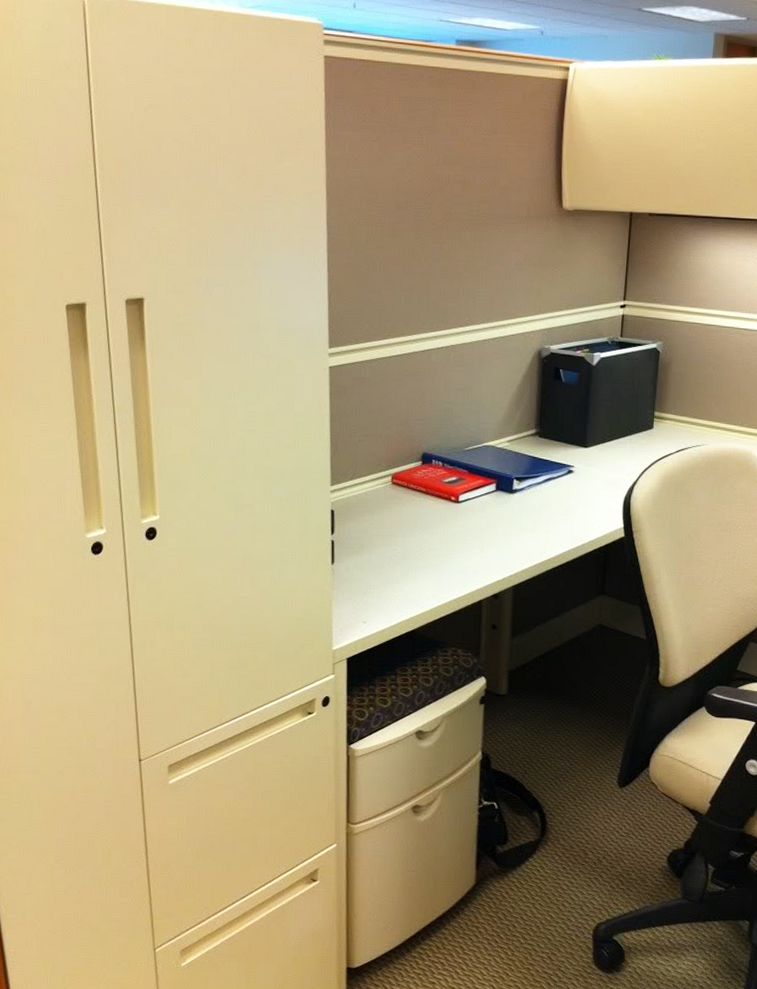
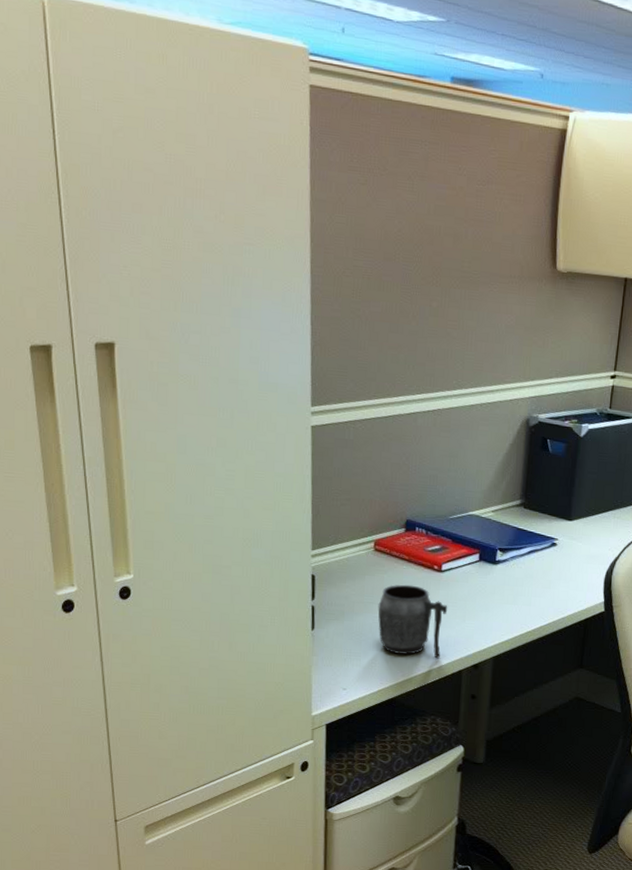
mug: none [396,516,466,589] -> present [378,584,448,659]

